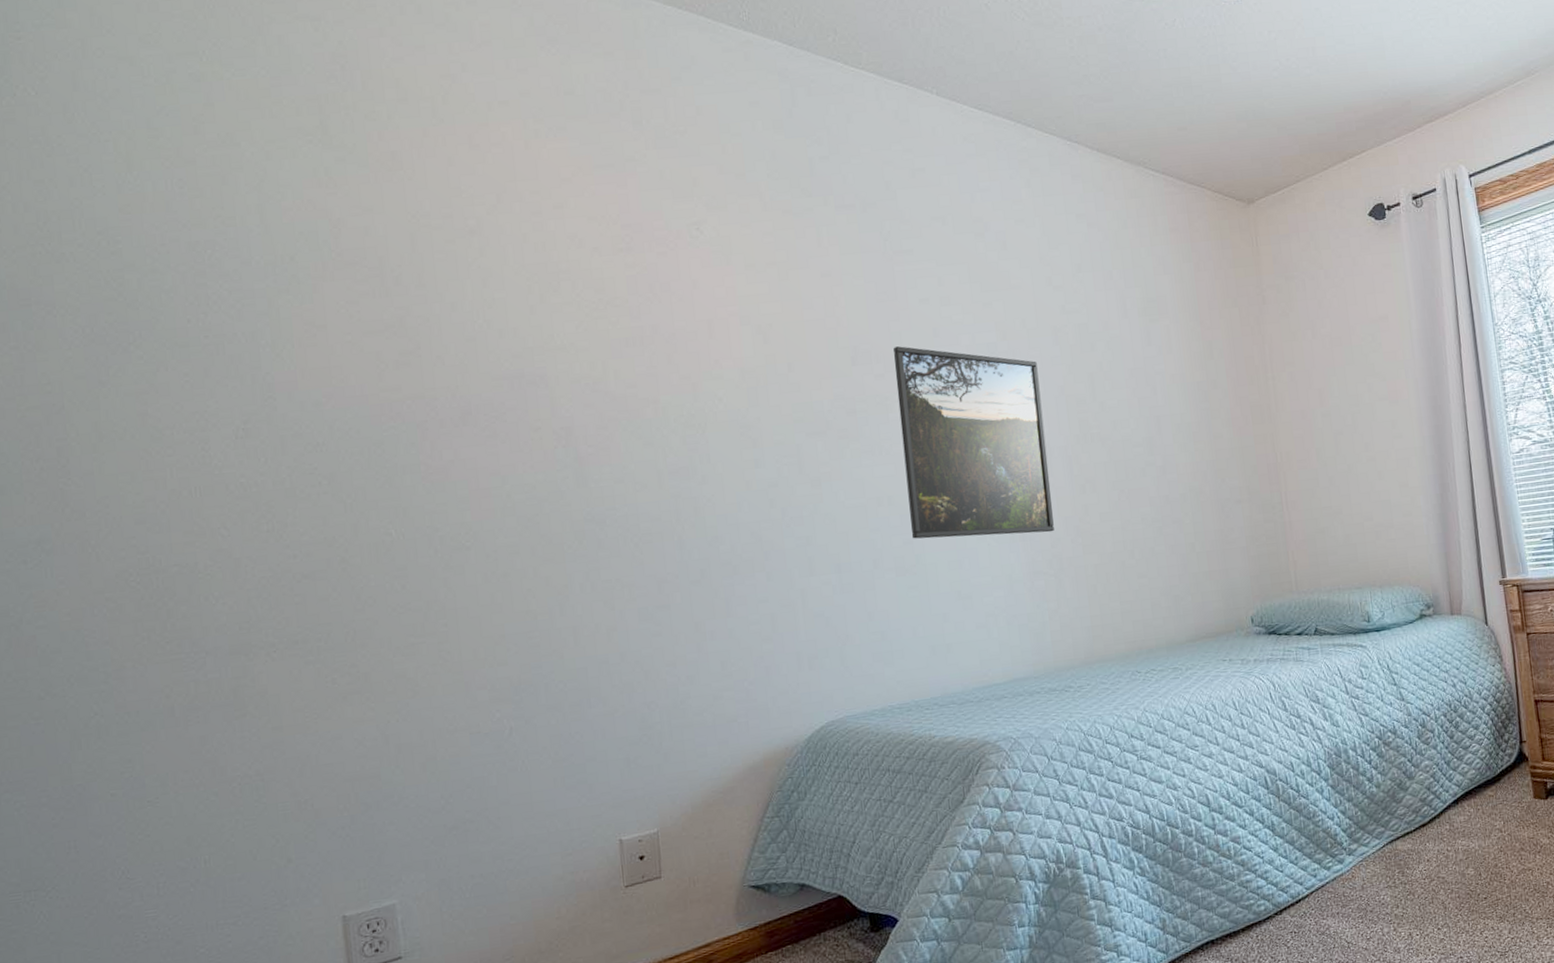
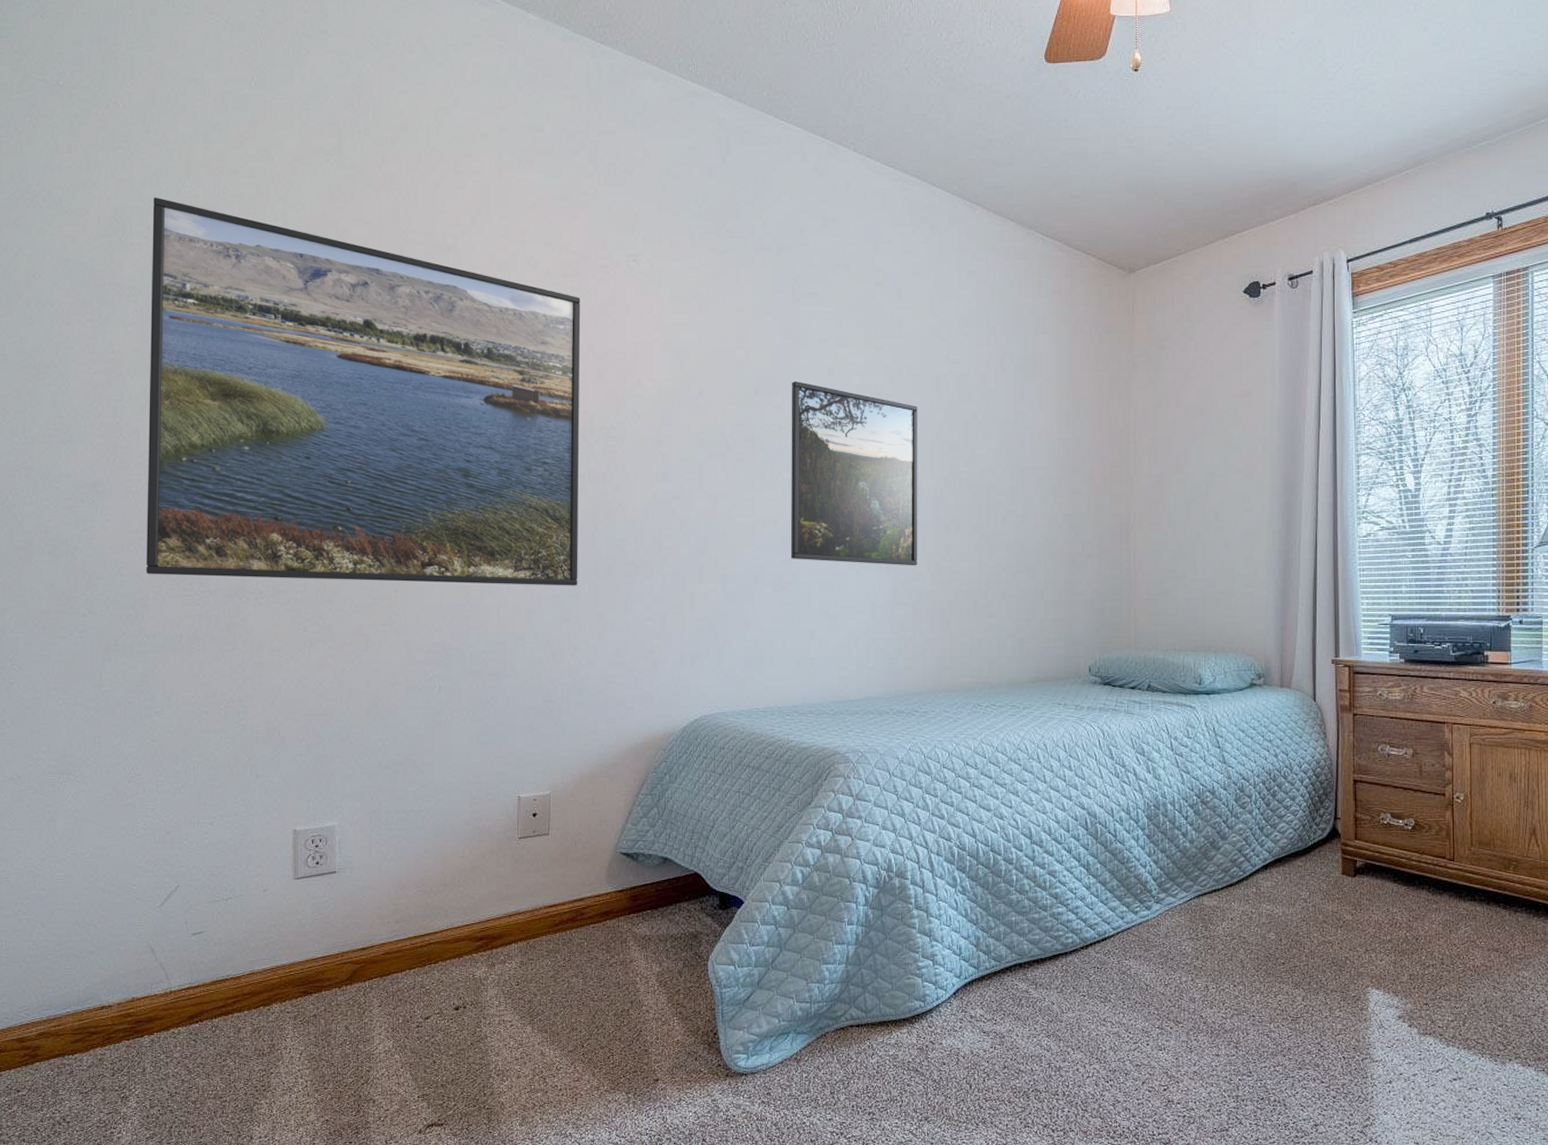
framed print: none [86,197,668,641] -> present [146,197,581,586]

